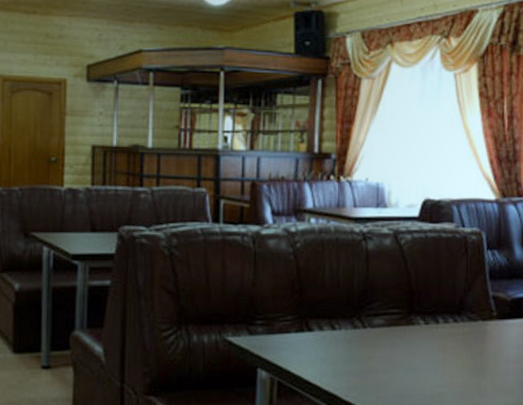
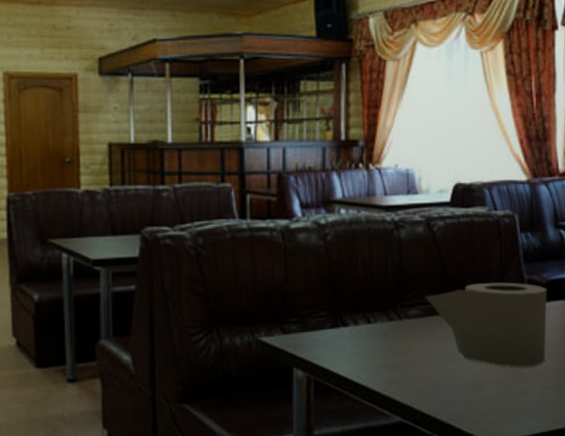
toilet paper roll: none [389,297,512,382] -> present [424,282,547,368]

